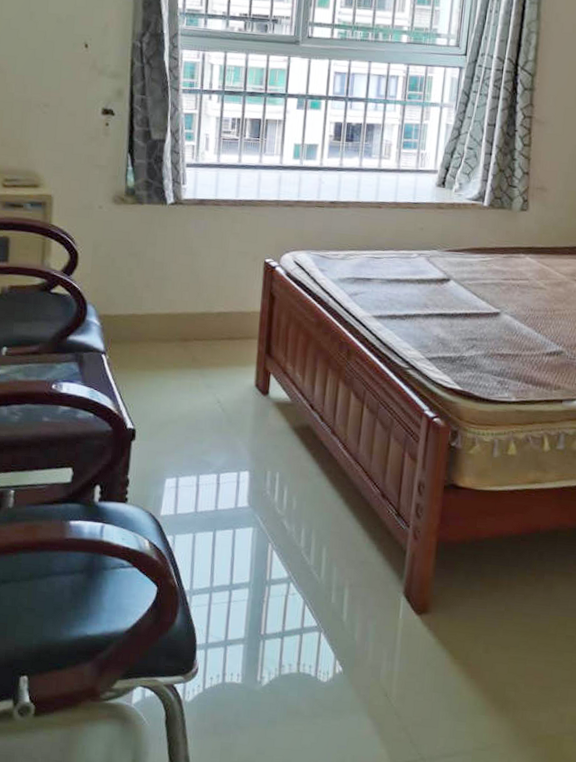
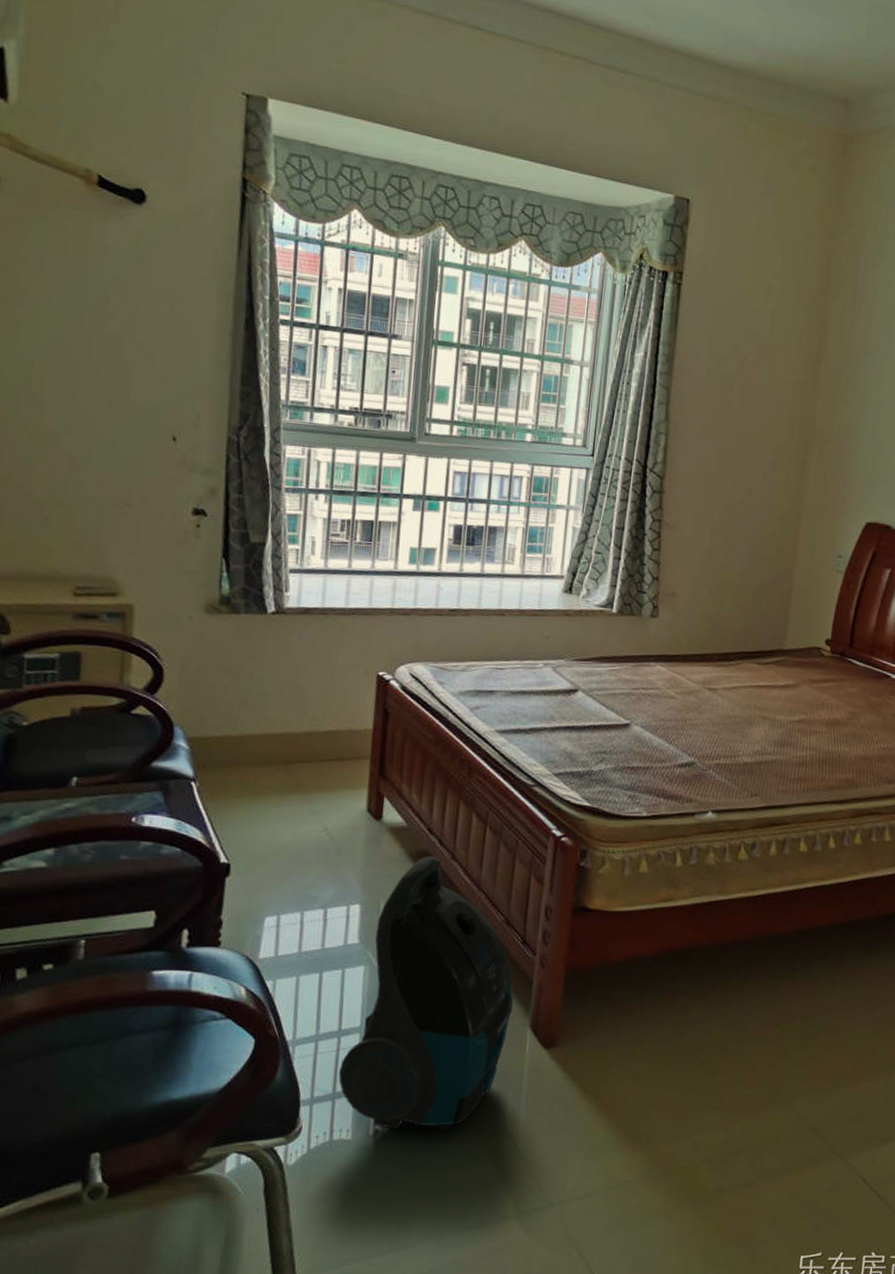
vacuum cleaner: none [229,430,389,678] -> present [338,856,514,1129]

